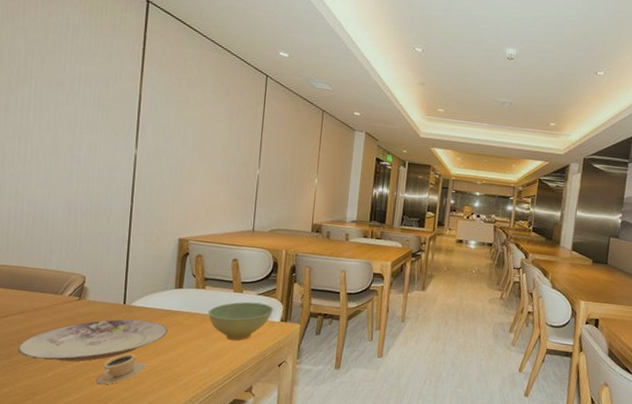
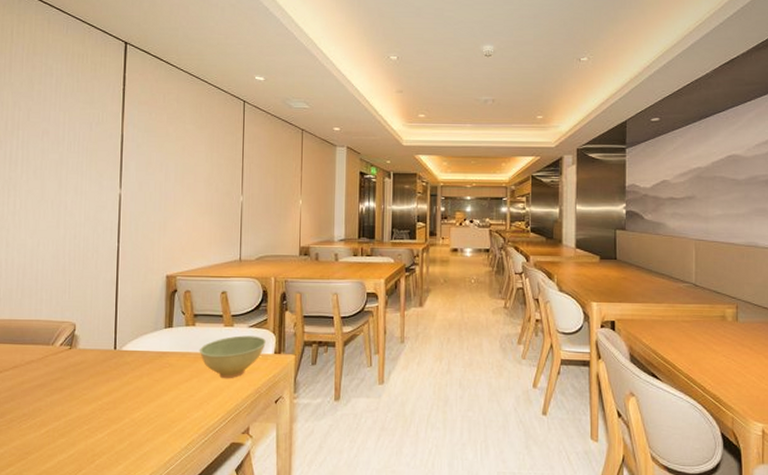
plate: present [17,319,168,362] -> none [11,364,160,416]
cup: present [96,353,146,385] -> none [90,402,139,438]

